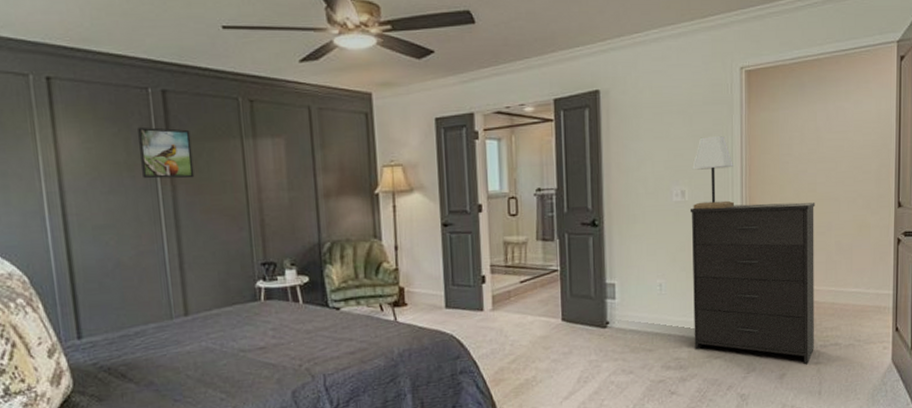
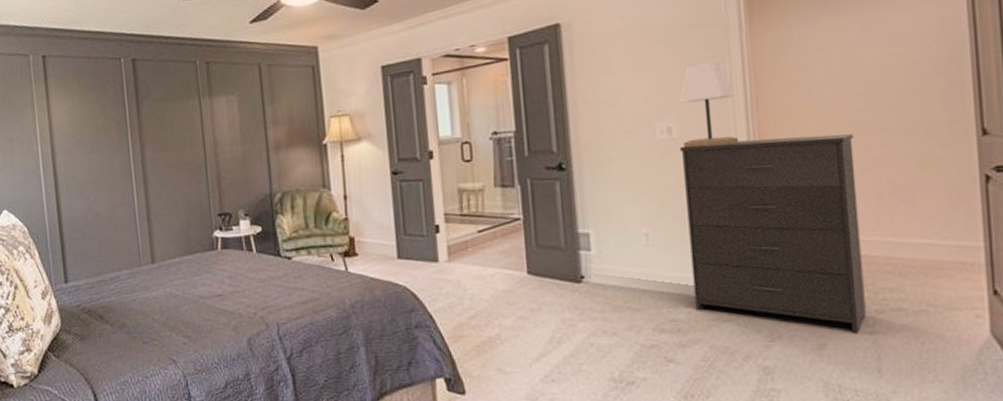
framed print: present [138,126,195,179] -> none [113,92,159,139]

